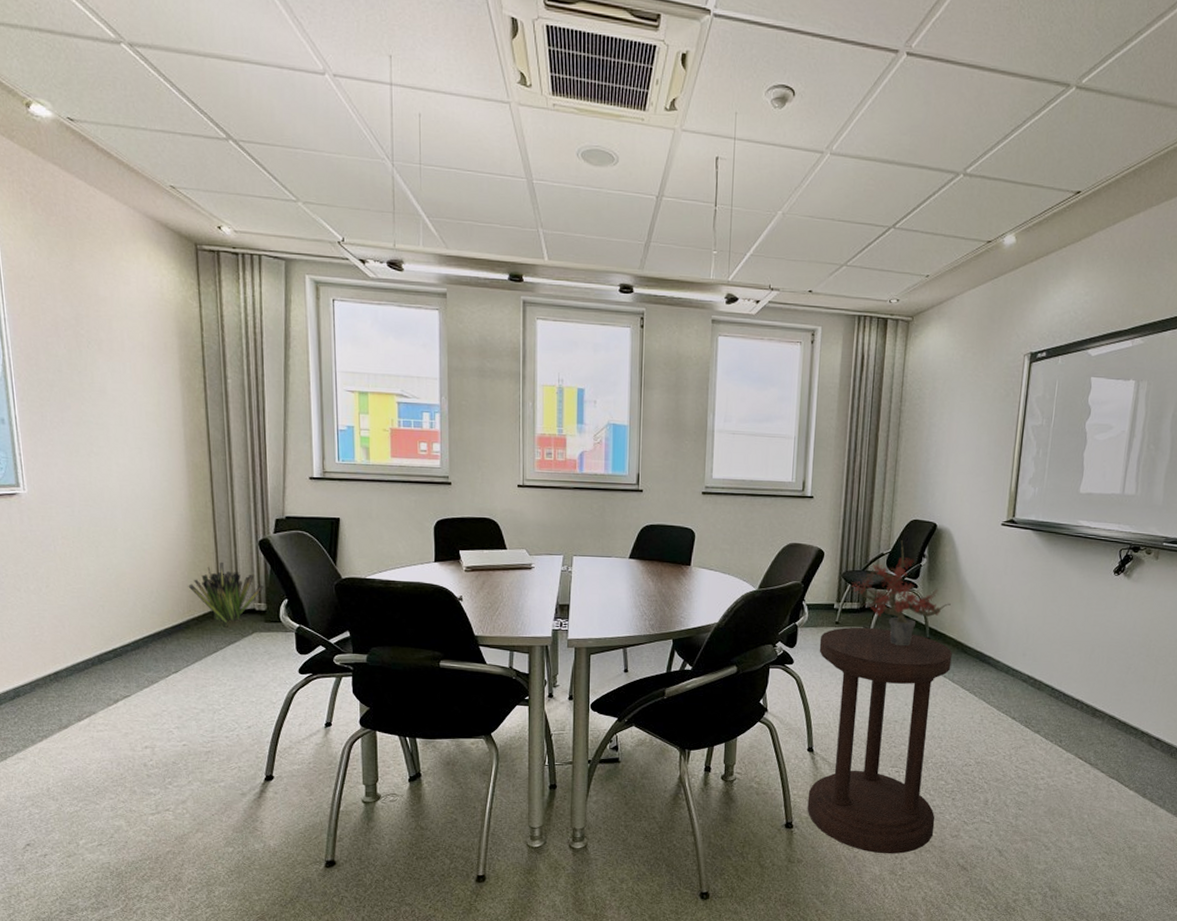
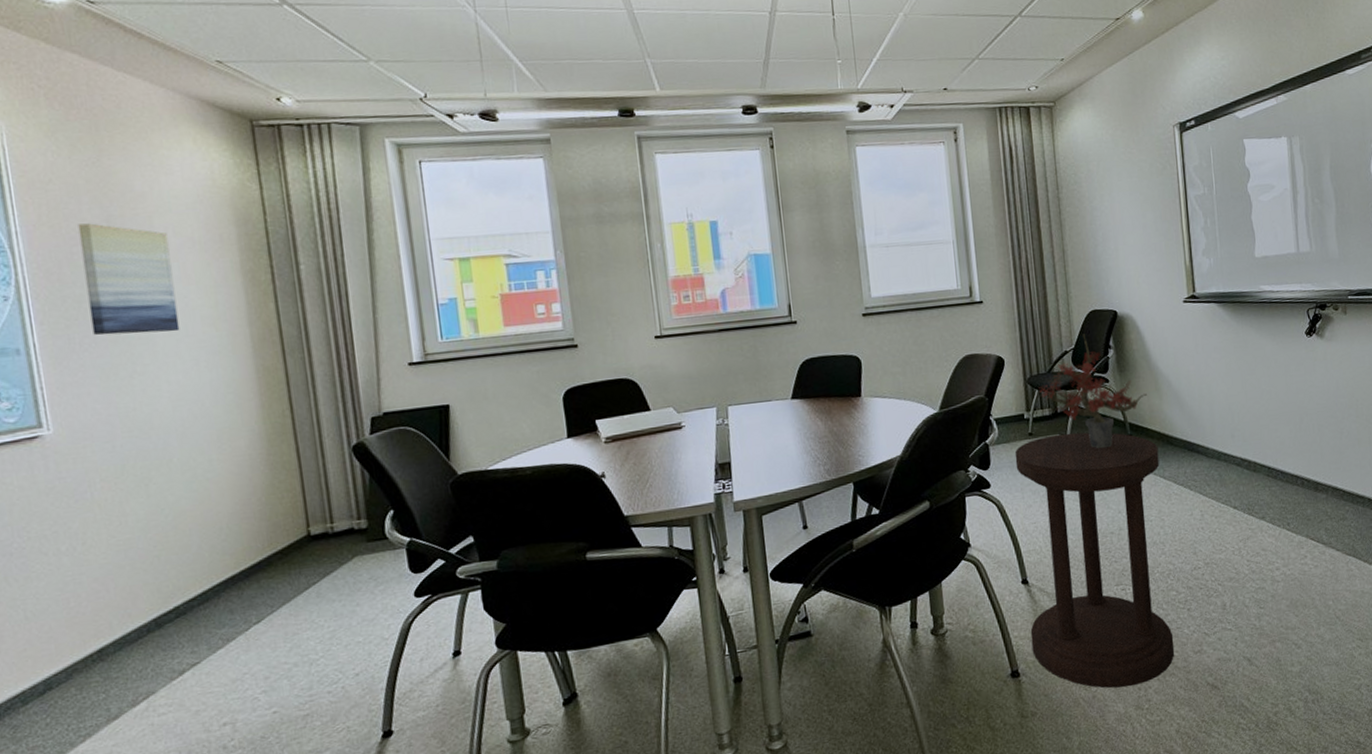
wall art: none [53,318,129,422] -> present [78,223,180,335]
decorative plant: present [188,561,264,627] -> none [267,478,363,557]

